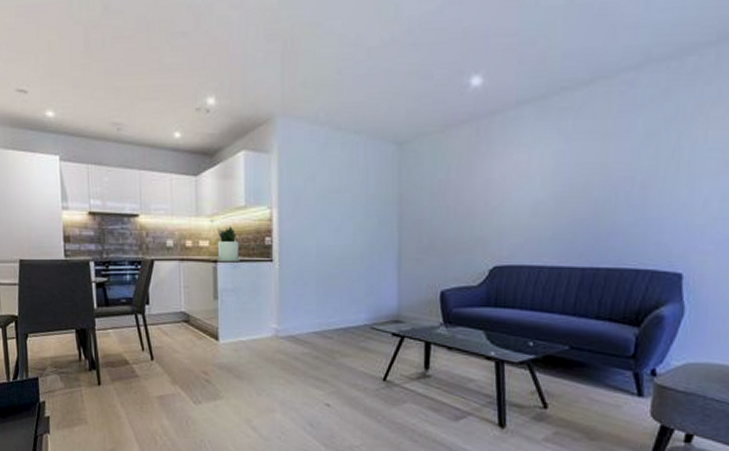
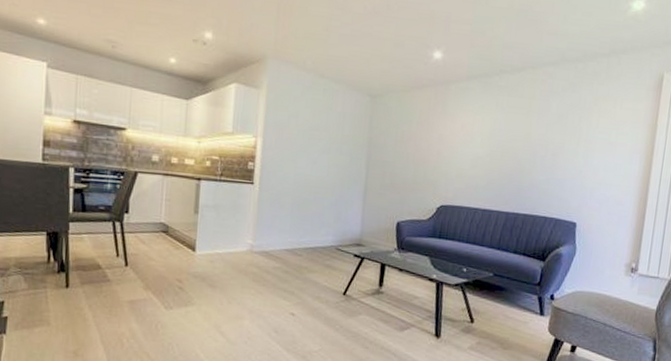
planter: present [216,226,240,263] -> none [200,149,223,182]

